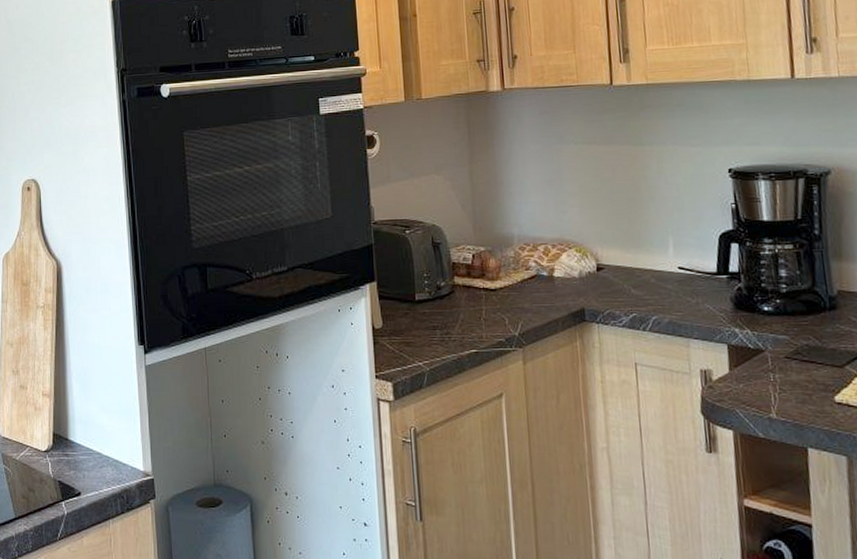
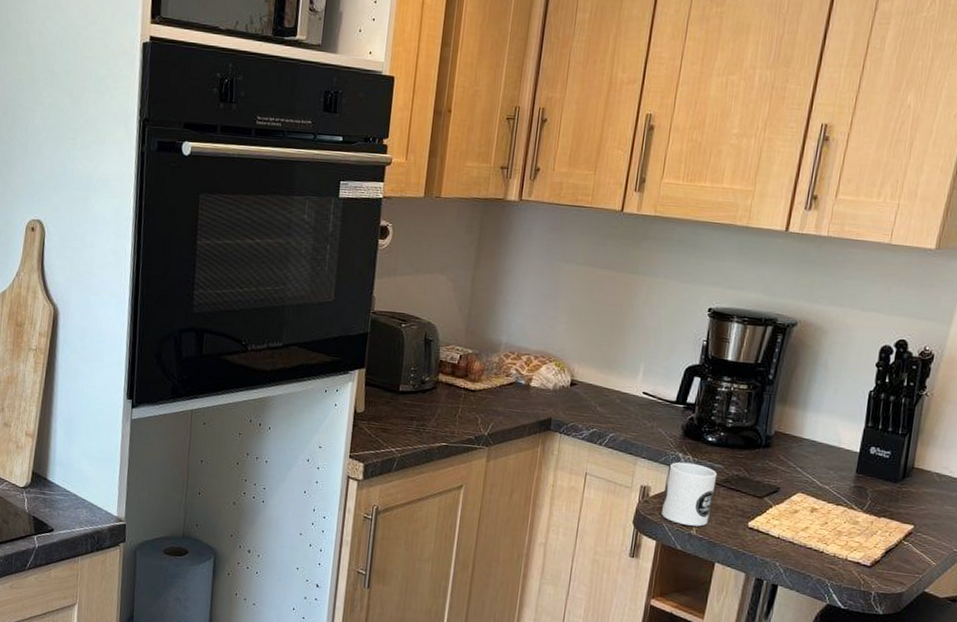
mug: none [727,337,788,408] -> present [662,462,718,527]

